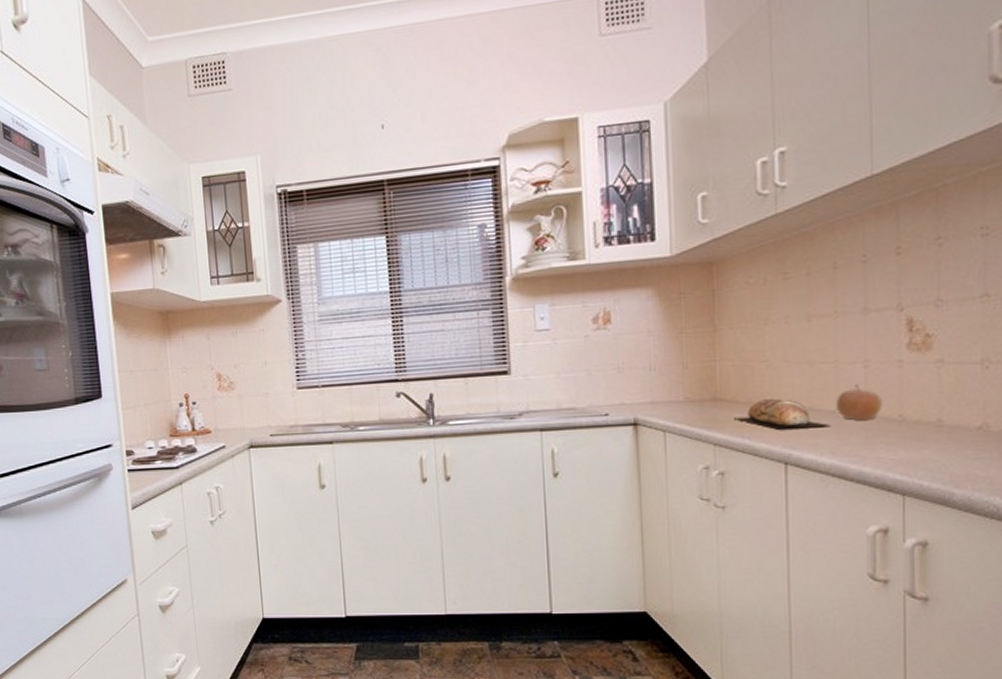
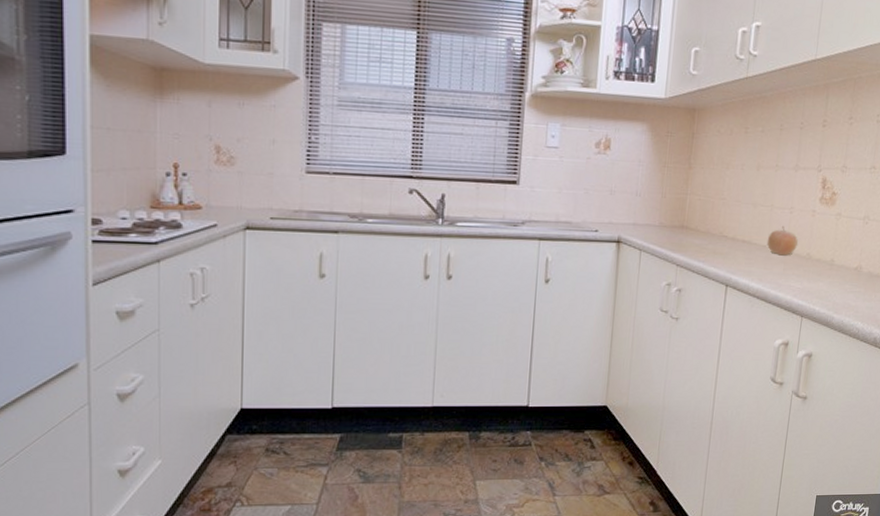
bread loaf: present [734,398,830,431] -> none [694,230,761,259]

